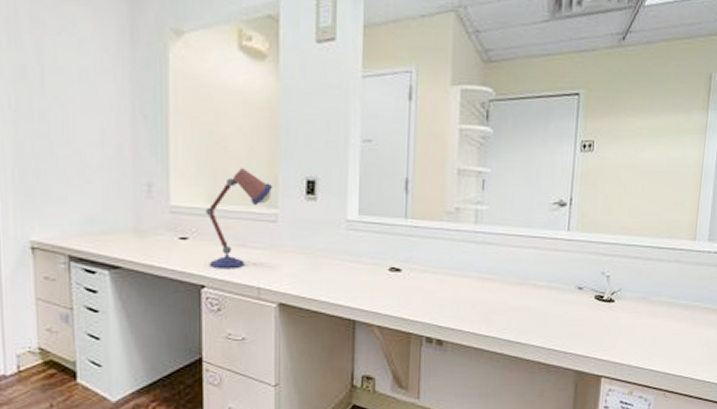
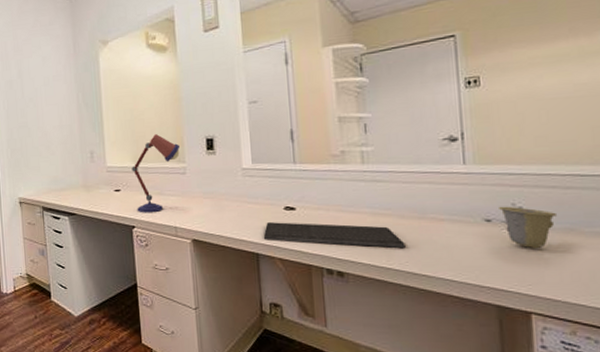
computer keyboard: none [362,285,505,316] -> present [263,222,406,249]
cup: none [591,274,635,315] -> present [499,206,556,248]

